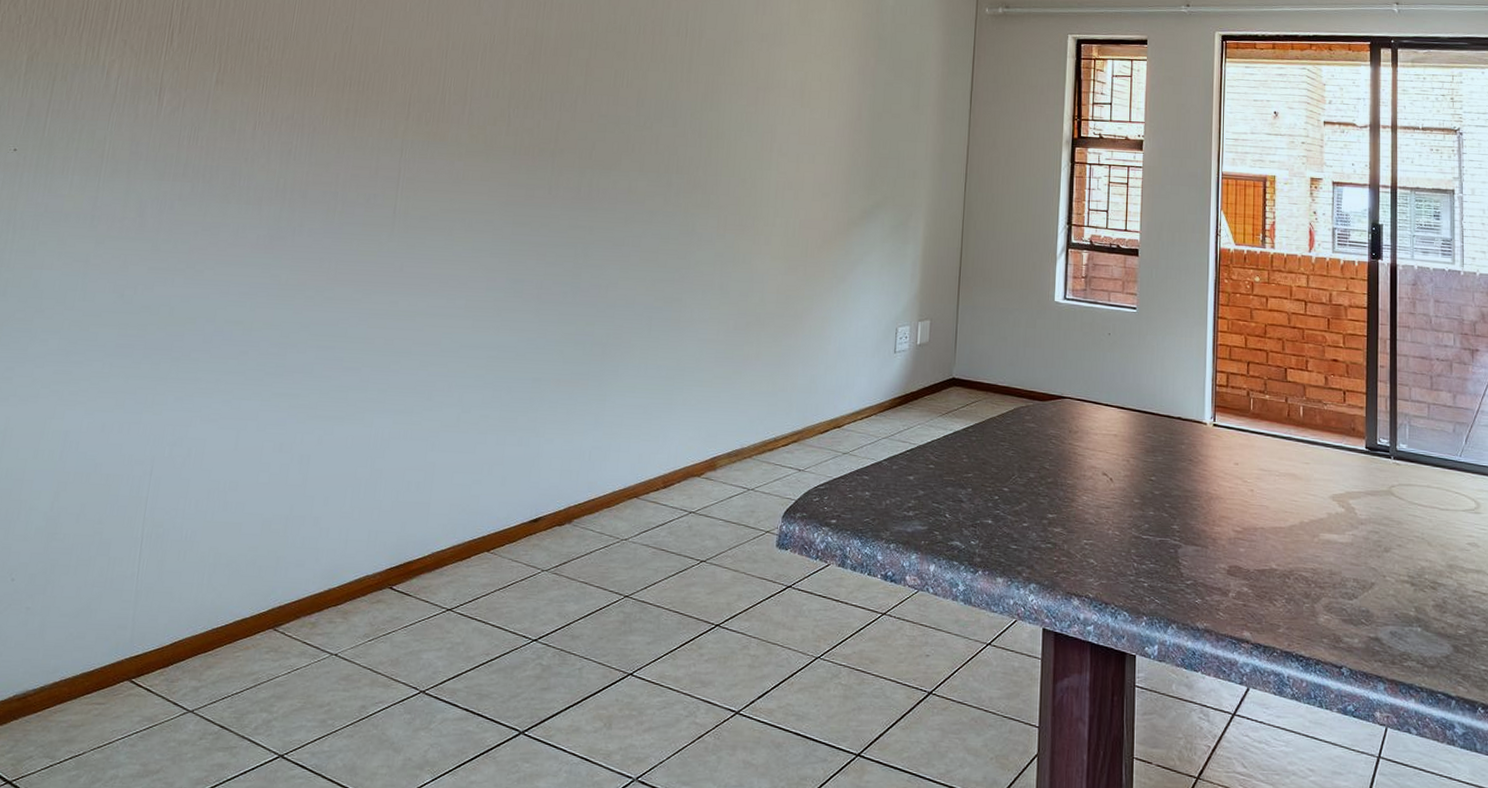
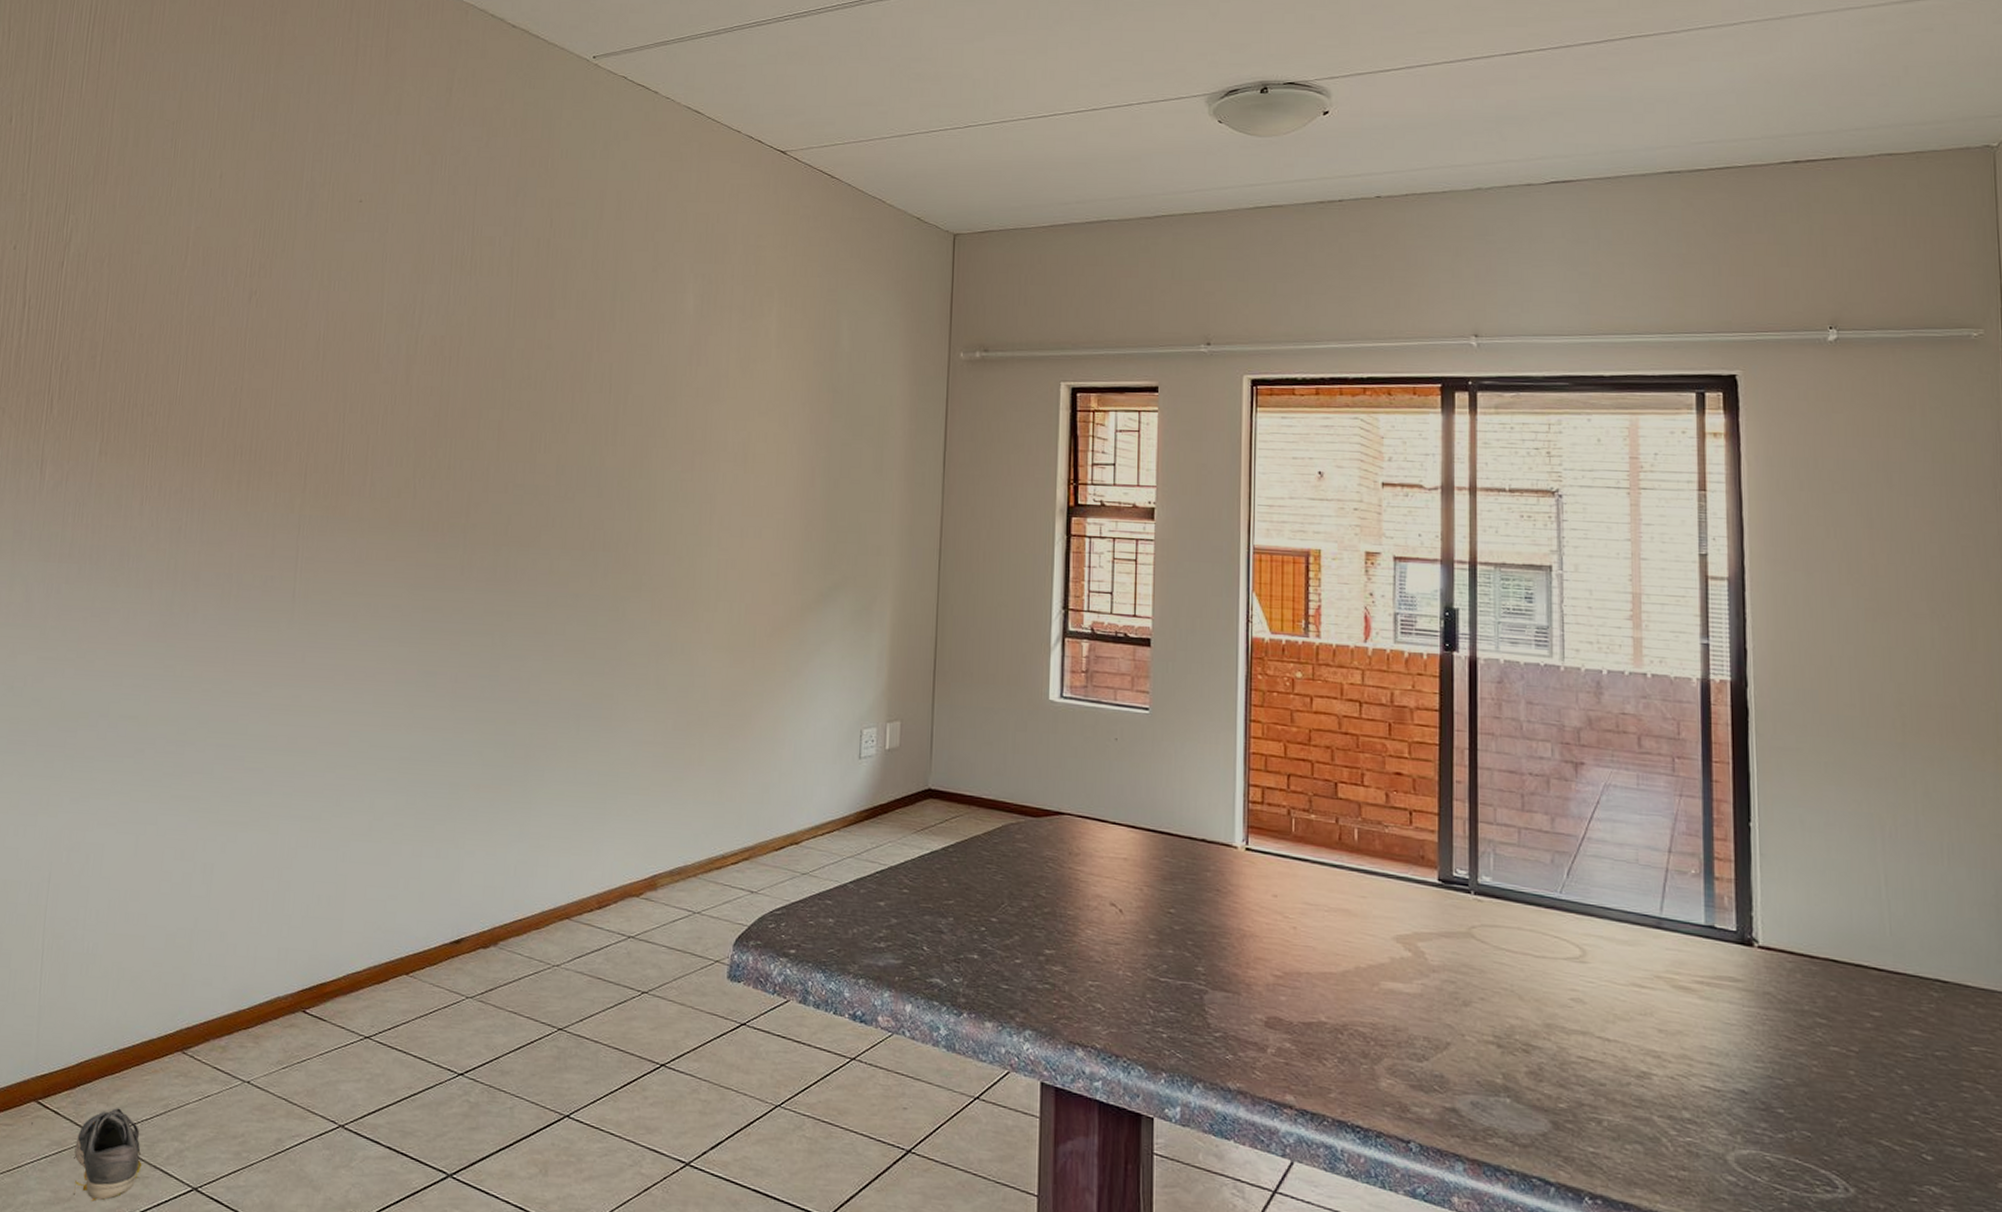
shoe: none [124,683,231,772] -> present [31,1108,142,1202]

